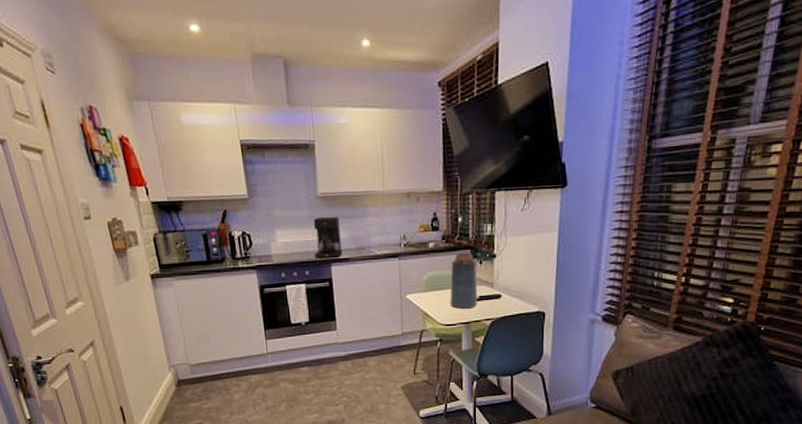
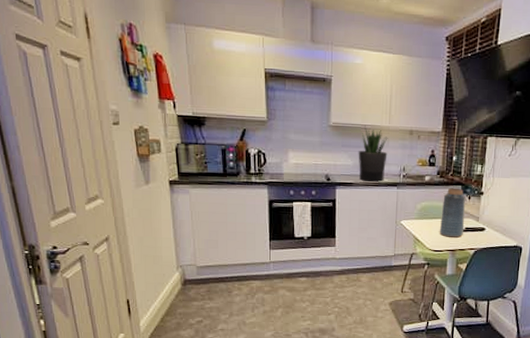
coffee maker: present [313,216,343,258] -> none [322,143,348,181]
planter: none [351,193,385,255] -> present [358,126,388,182]

